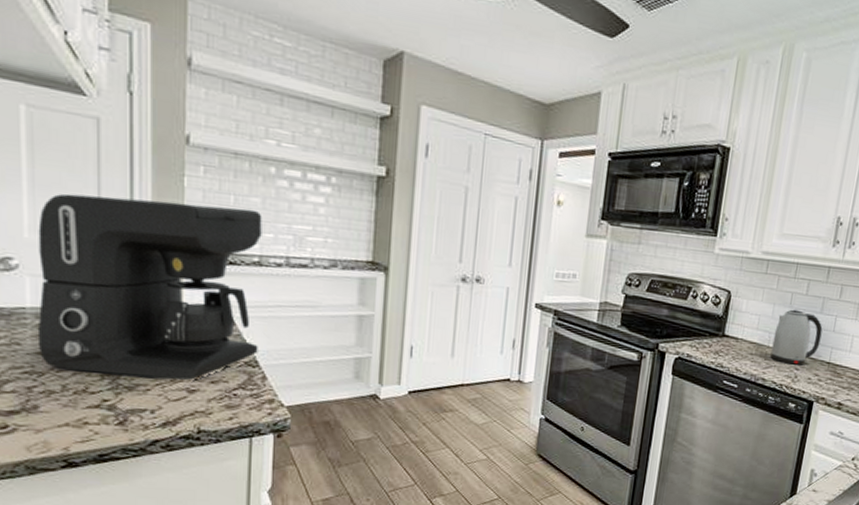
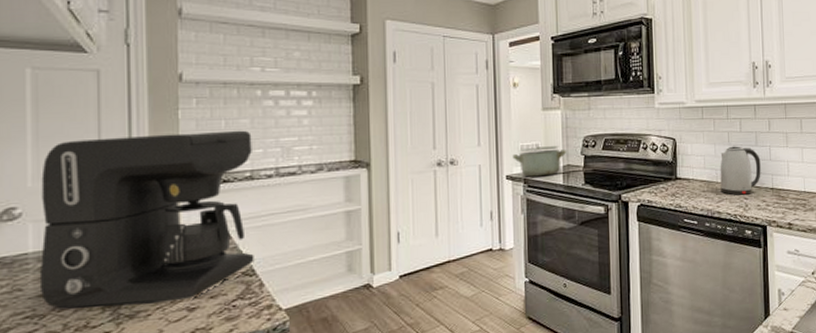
saucepan: none [545,276,607,311] -> present [512,146,567,177]

